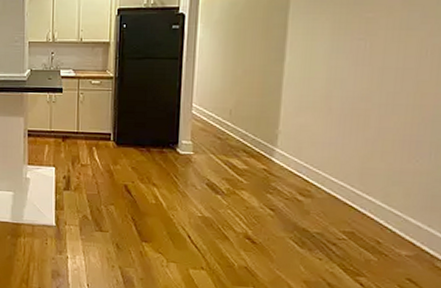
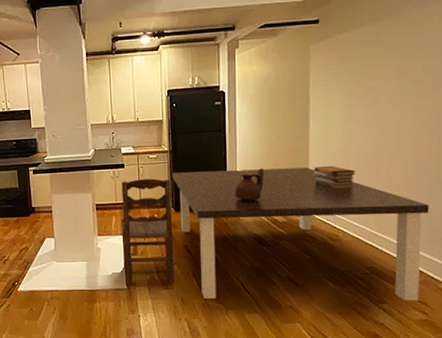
dining chair: none [54,106,114,227] -> present [121,178,175,285]
dining table: none [116,102,431,278] -> present [172,167,429,301]
ceramic jug: none [188,105,226,142] -> present [235,168,264,201]
book stack: none [285,108,339,137] -> present [314,166,356,189]

